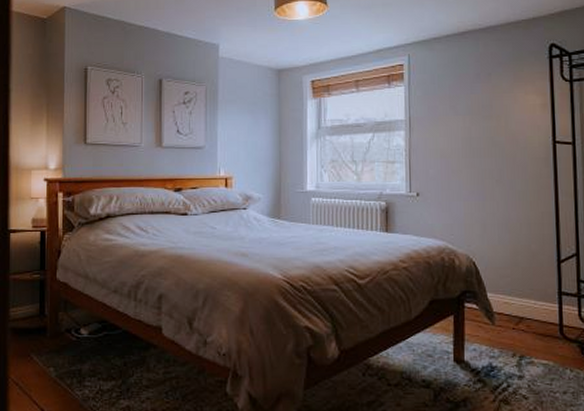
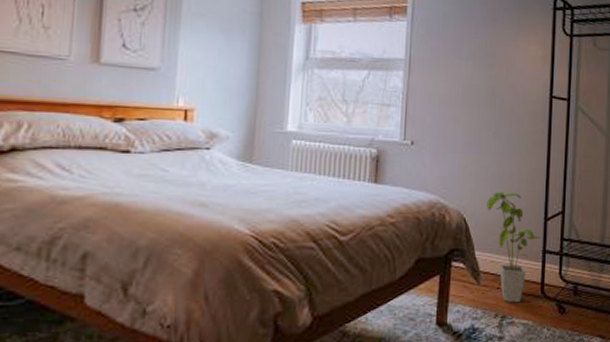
house plant: none [495,236,556,344] -> present [487,192,541,303]

